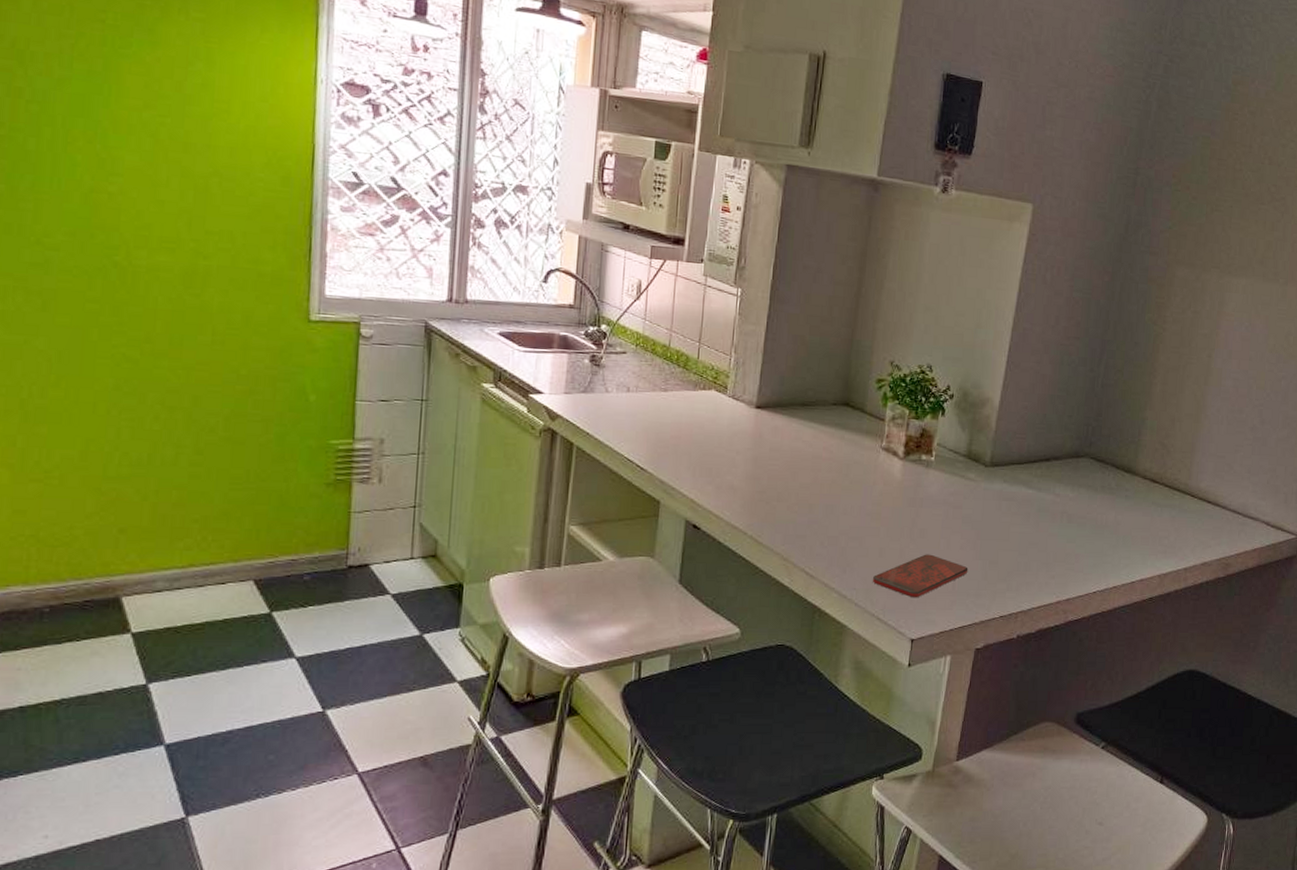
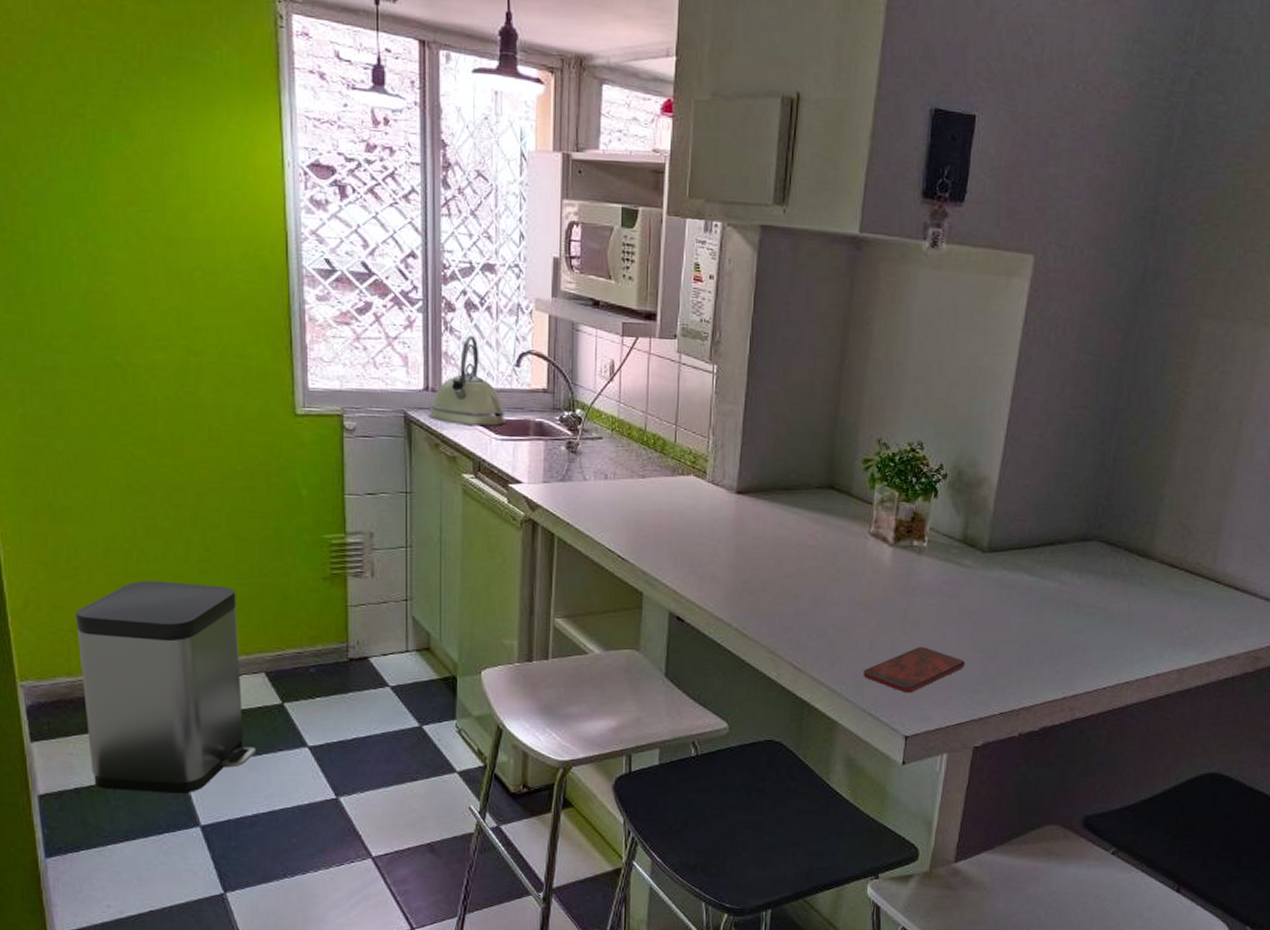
pedal bin: none [40,484,237,710] -> present [76,580,257,794]
kettle: none [450,252,530,339] -> present [428,336,506,427]

